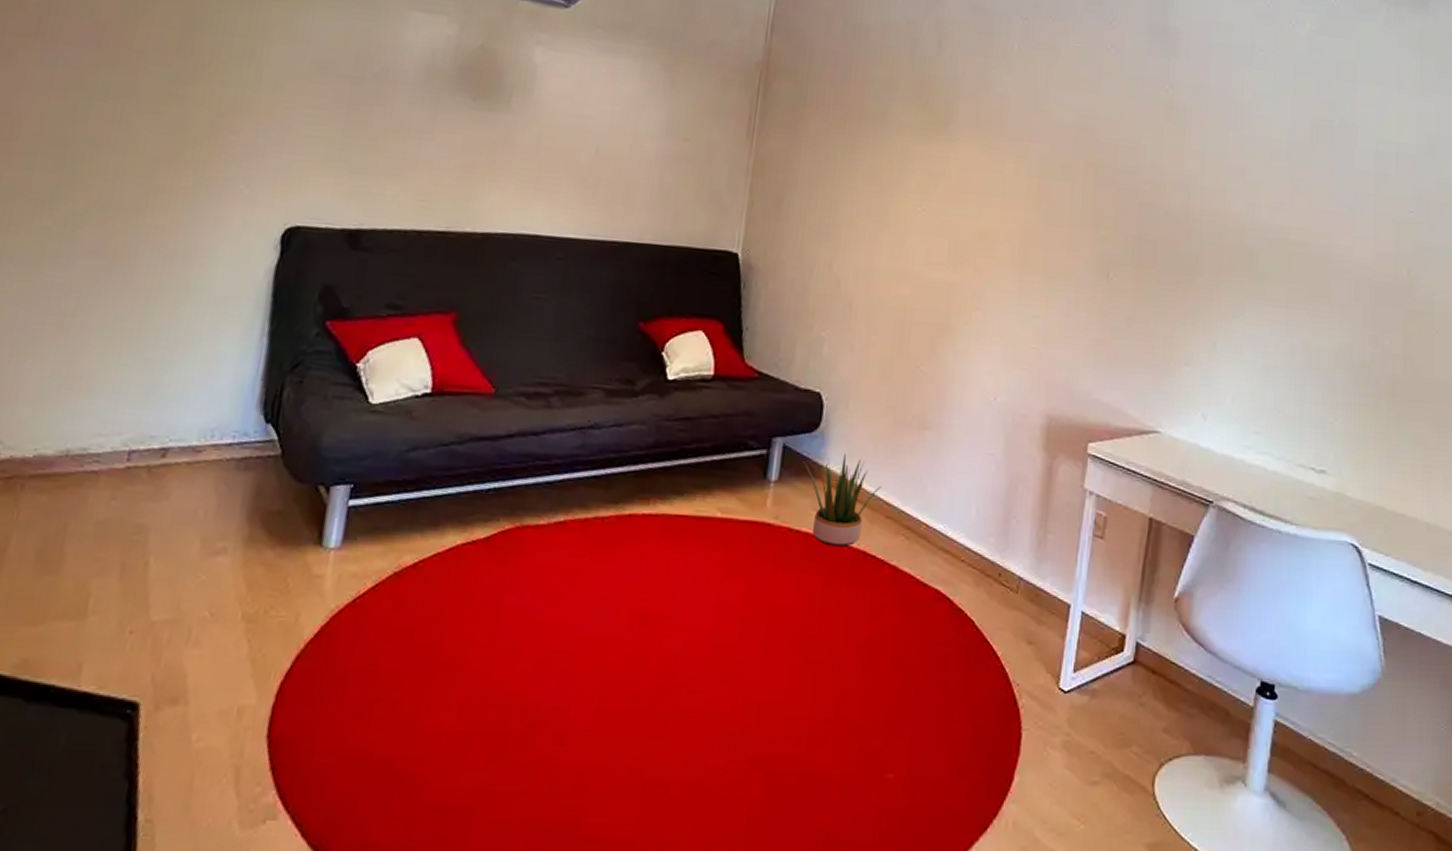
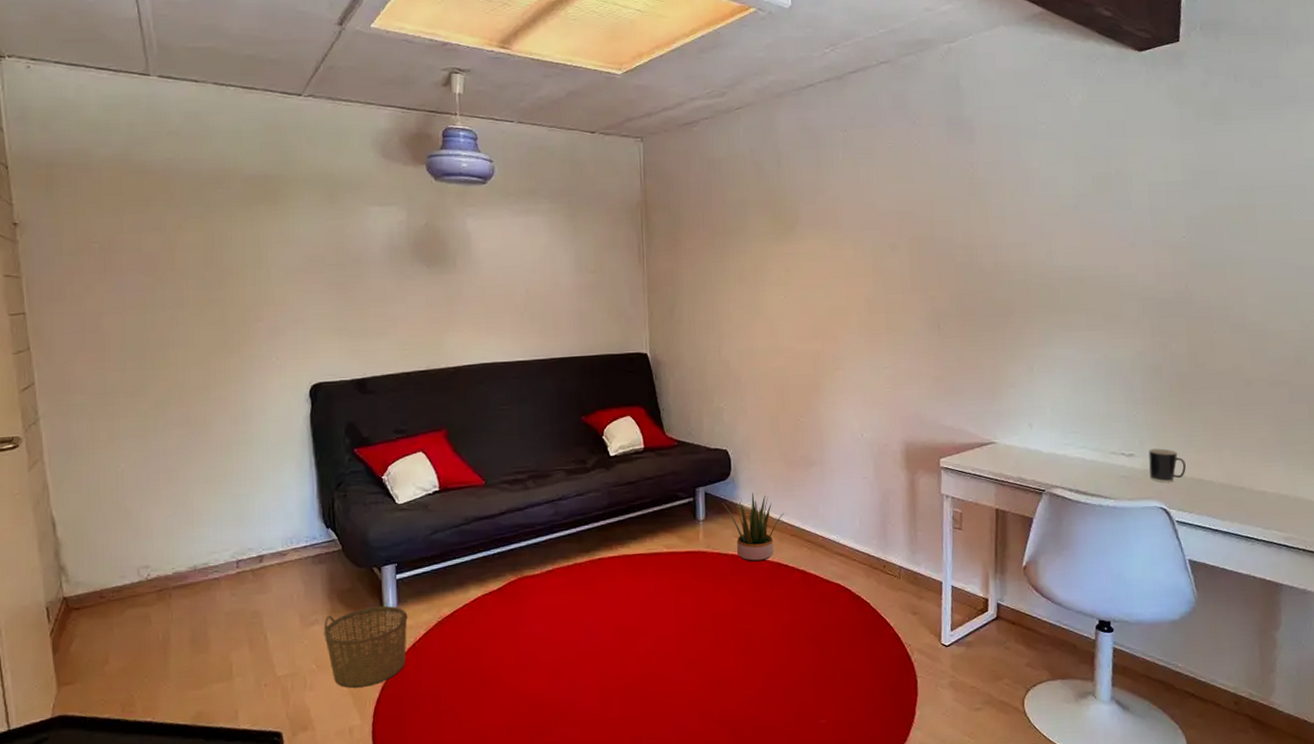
basket: none [230,539,354,652] -> present [323,605,408,688]
mug: none [1341,467,1387,514] -> present [1148,448,1186,483]

